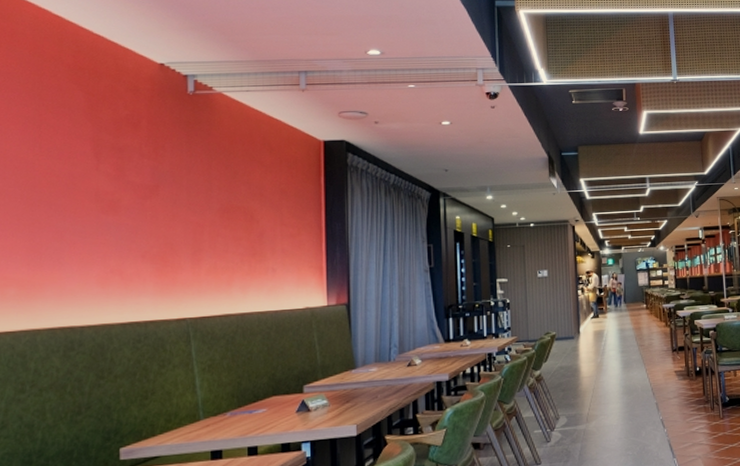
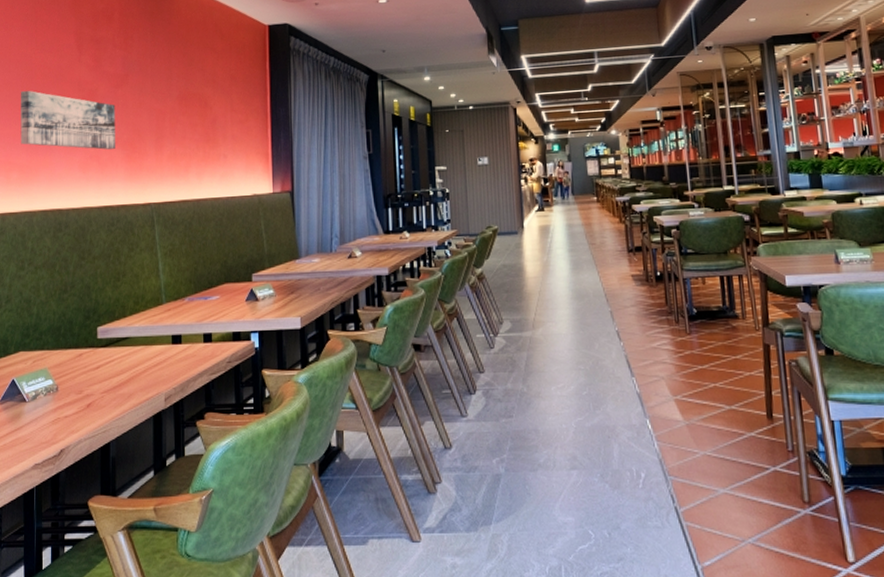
wall art: none [19,199,143,264] -> present [20,90,115,150]

